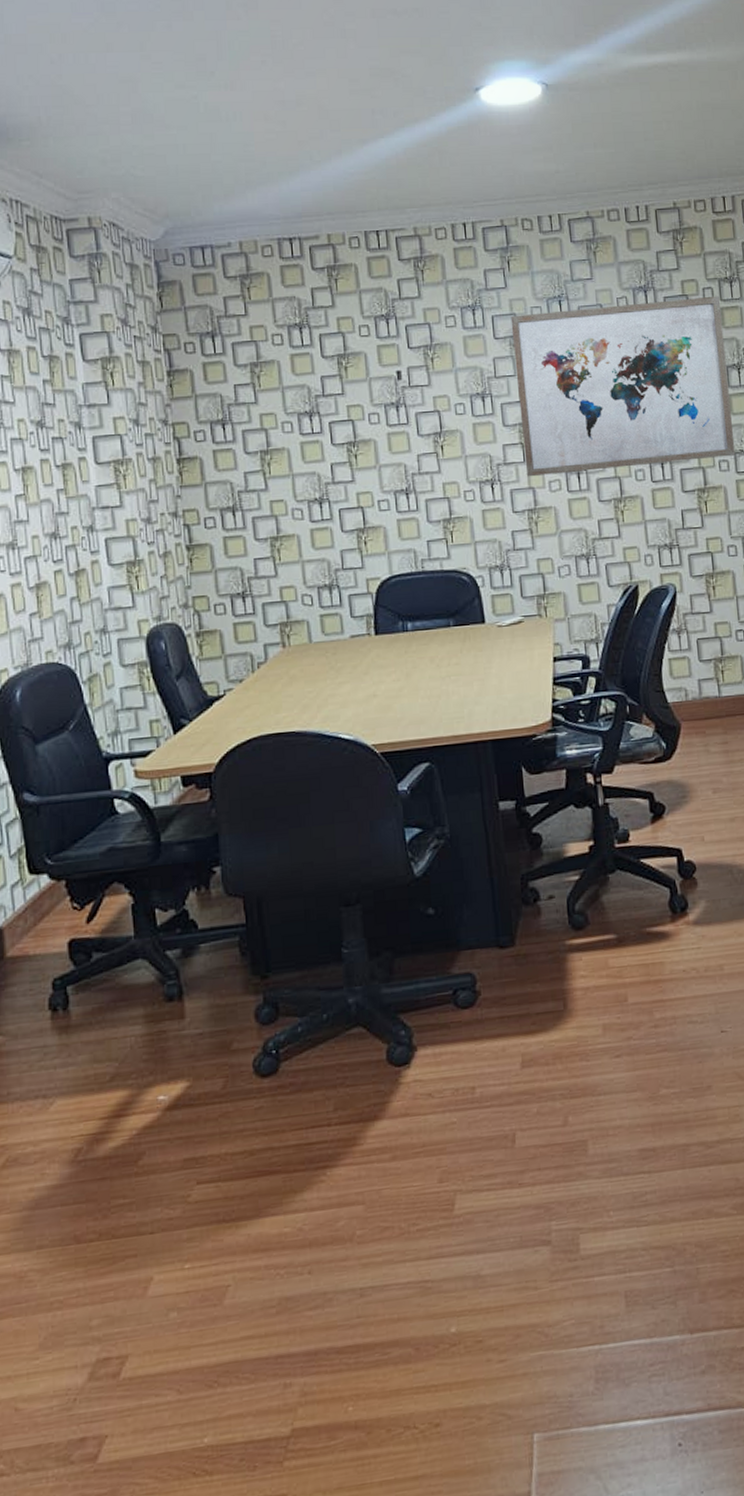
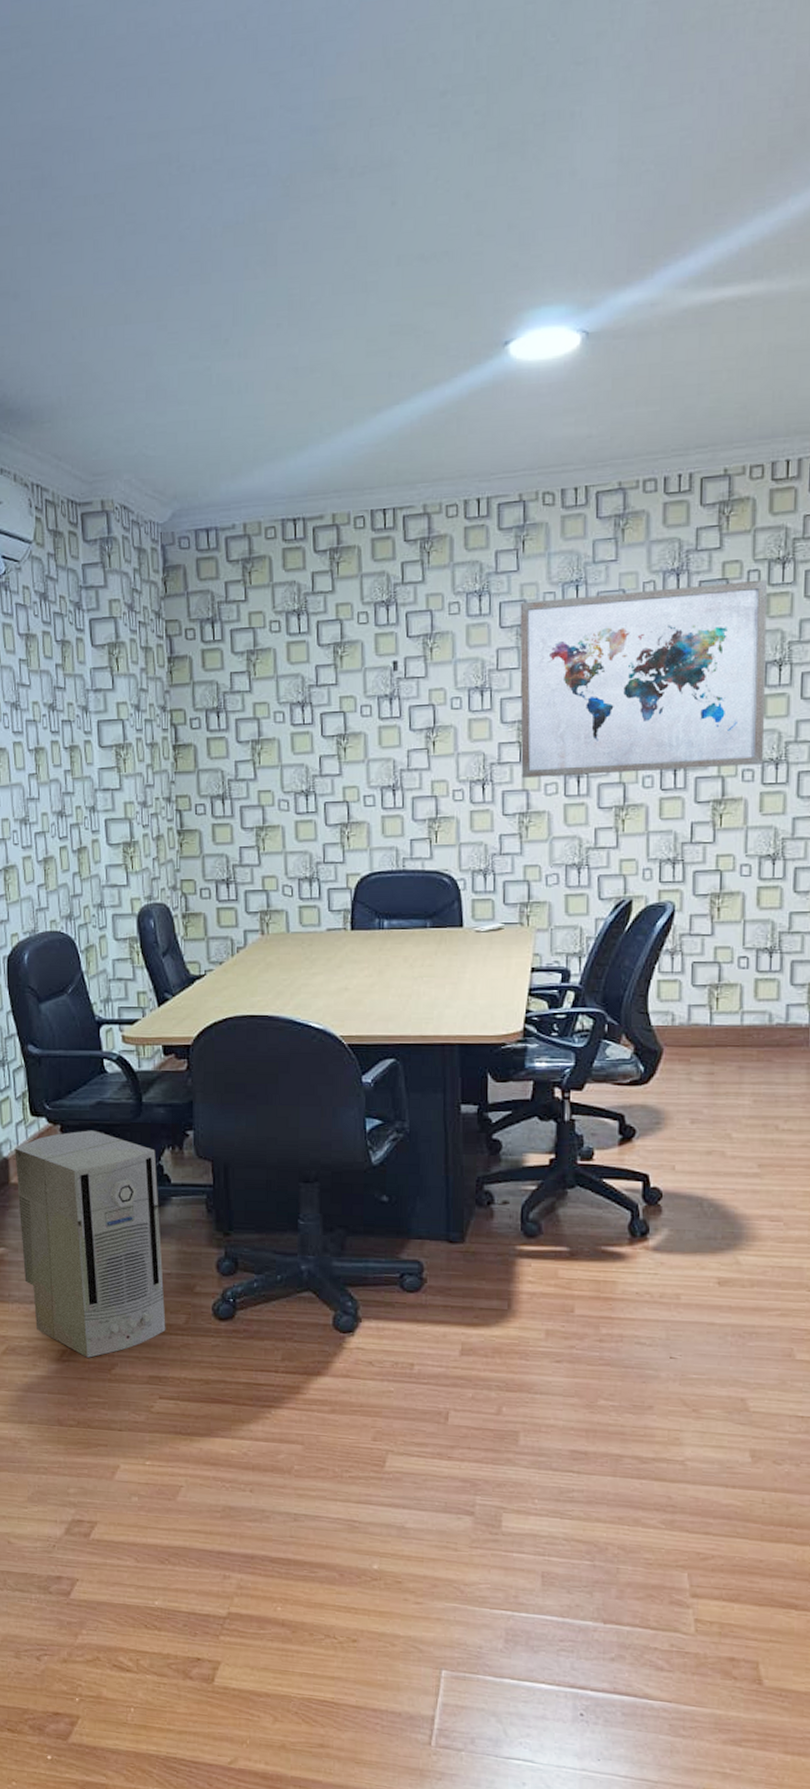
air purifier: none [10,881,201,1152] -> present [15,1130,166,1358]

